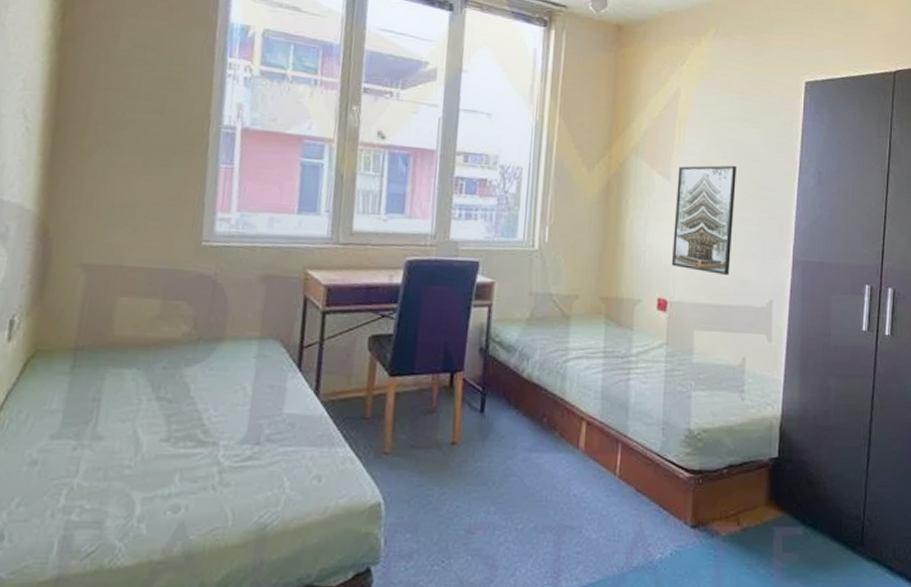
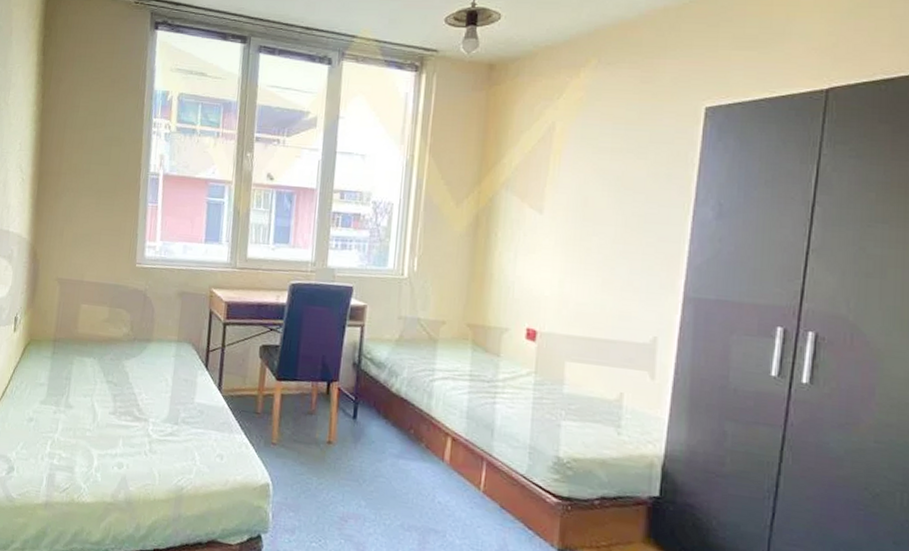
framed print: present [672,165,737,275] -> none [543,198,618,309]

